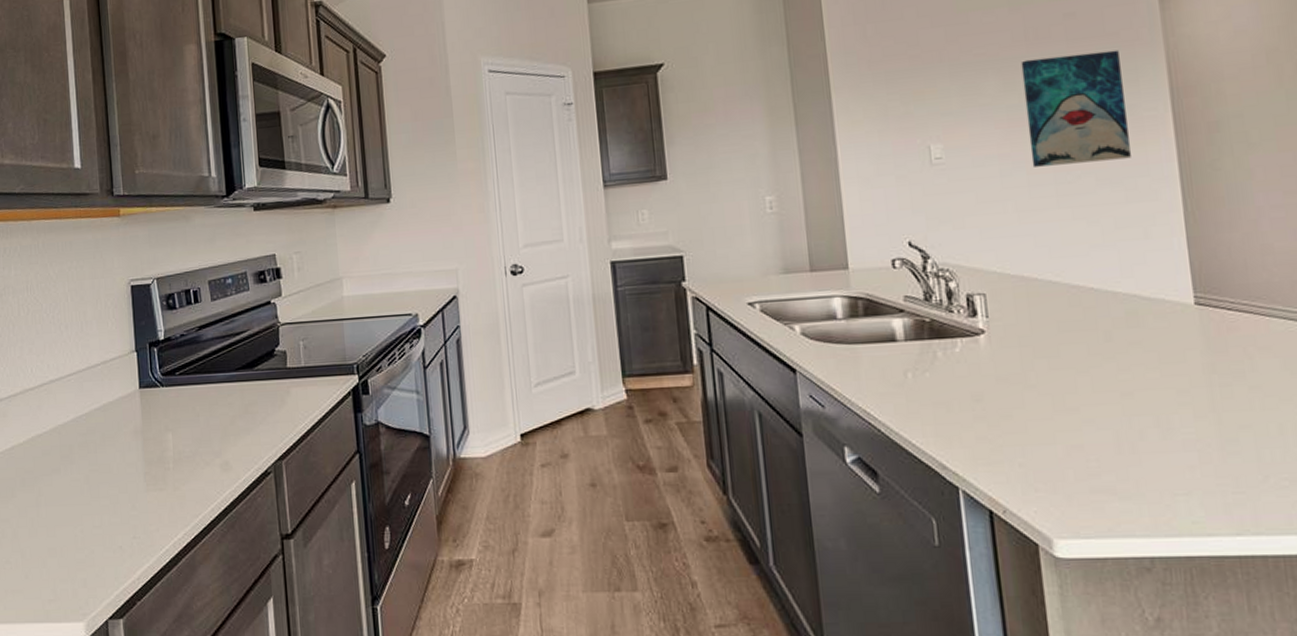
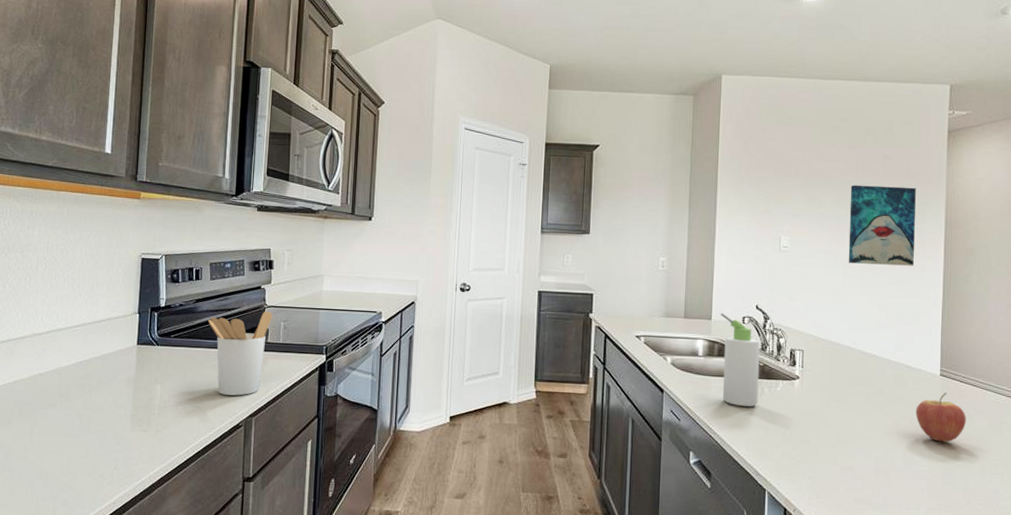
utensil holder: none [214,330,289,437] -> present [207,311,273,396]
bottle: none [859,258,930,379] -> present [720,313,760,407]
fruit: none [1164,327,1246,397] -> present [916,392,966,443]

